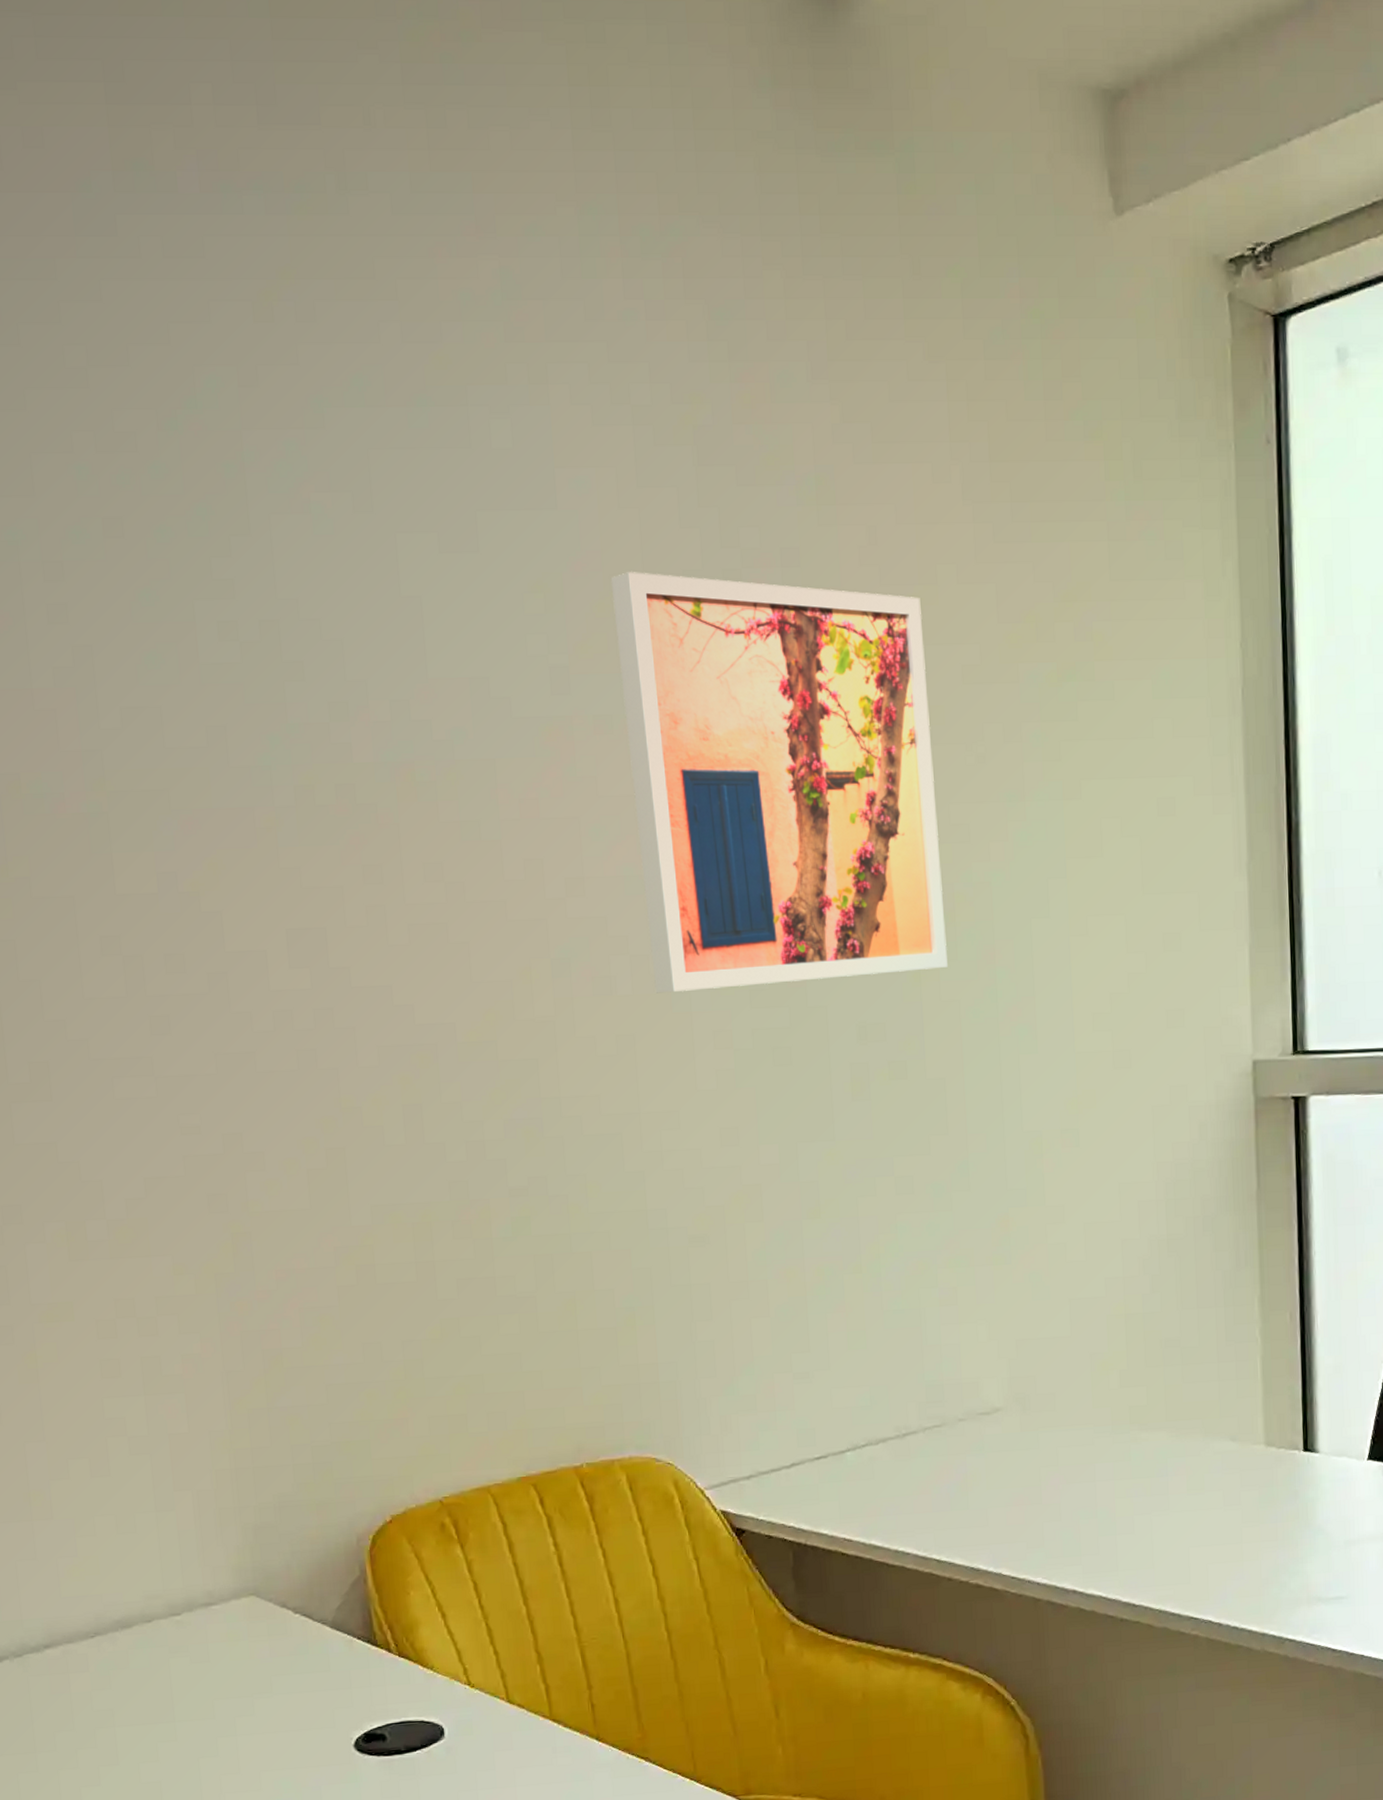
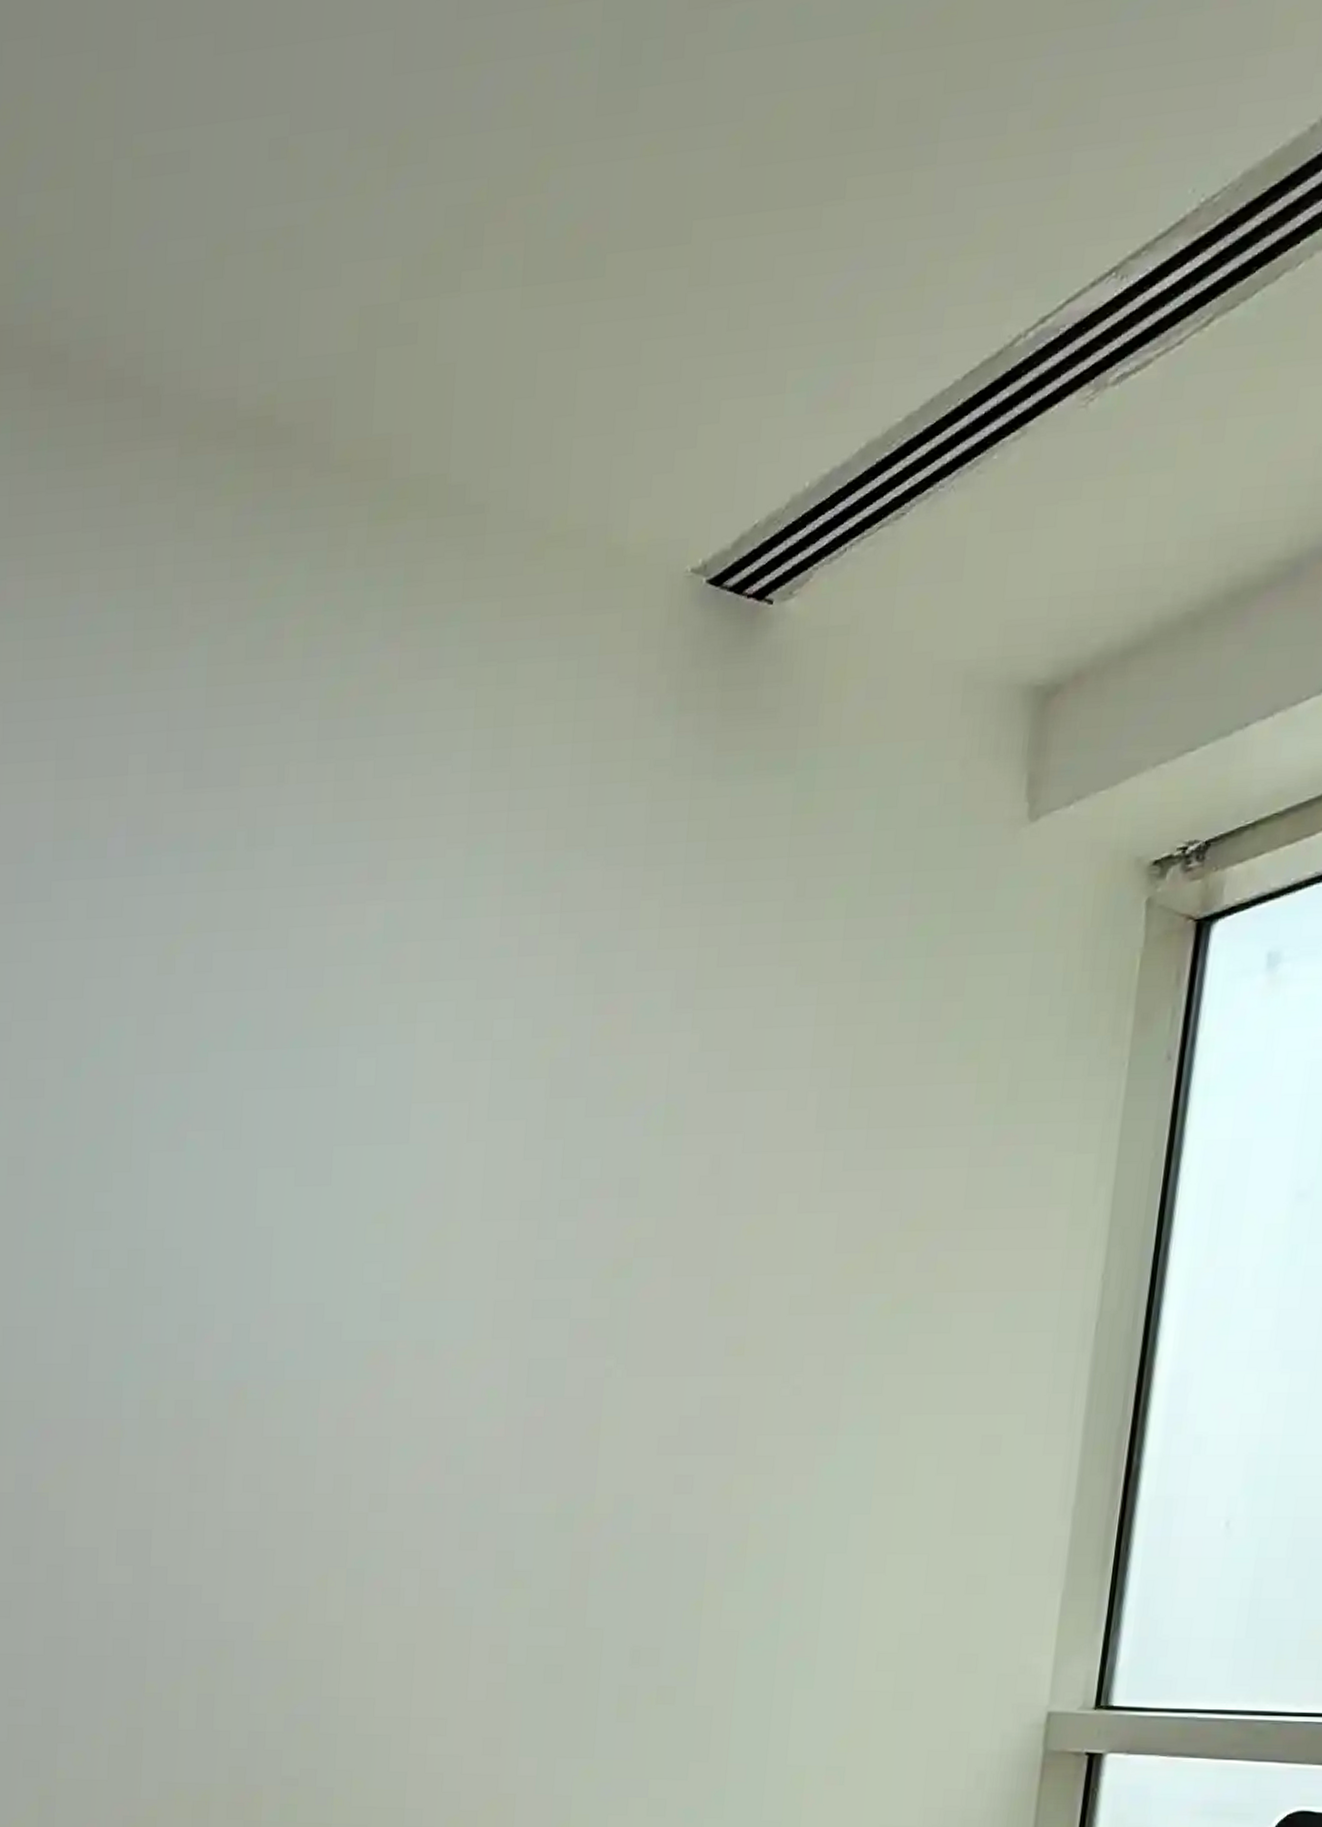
wall art: present [610,572,948,993] -> none [440,1203,757,1607]

